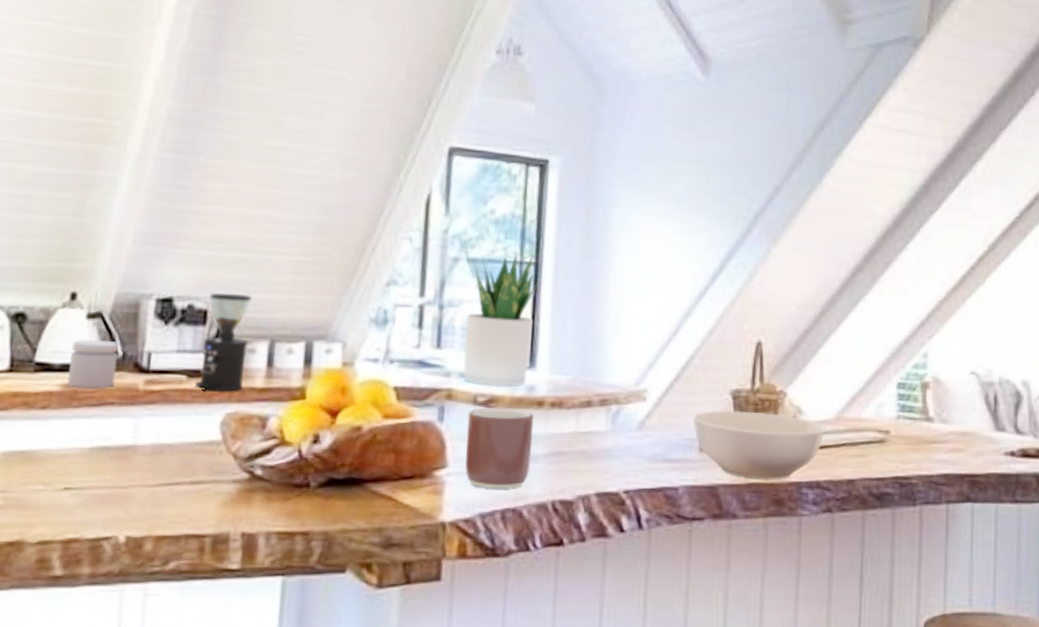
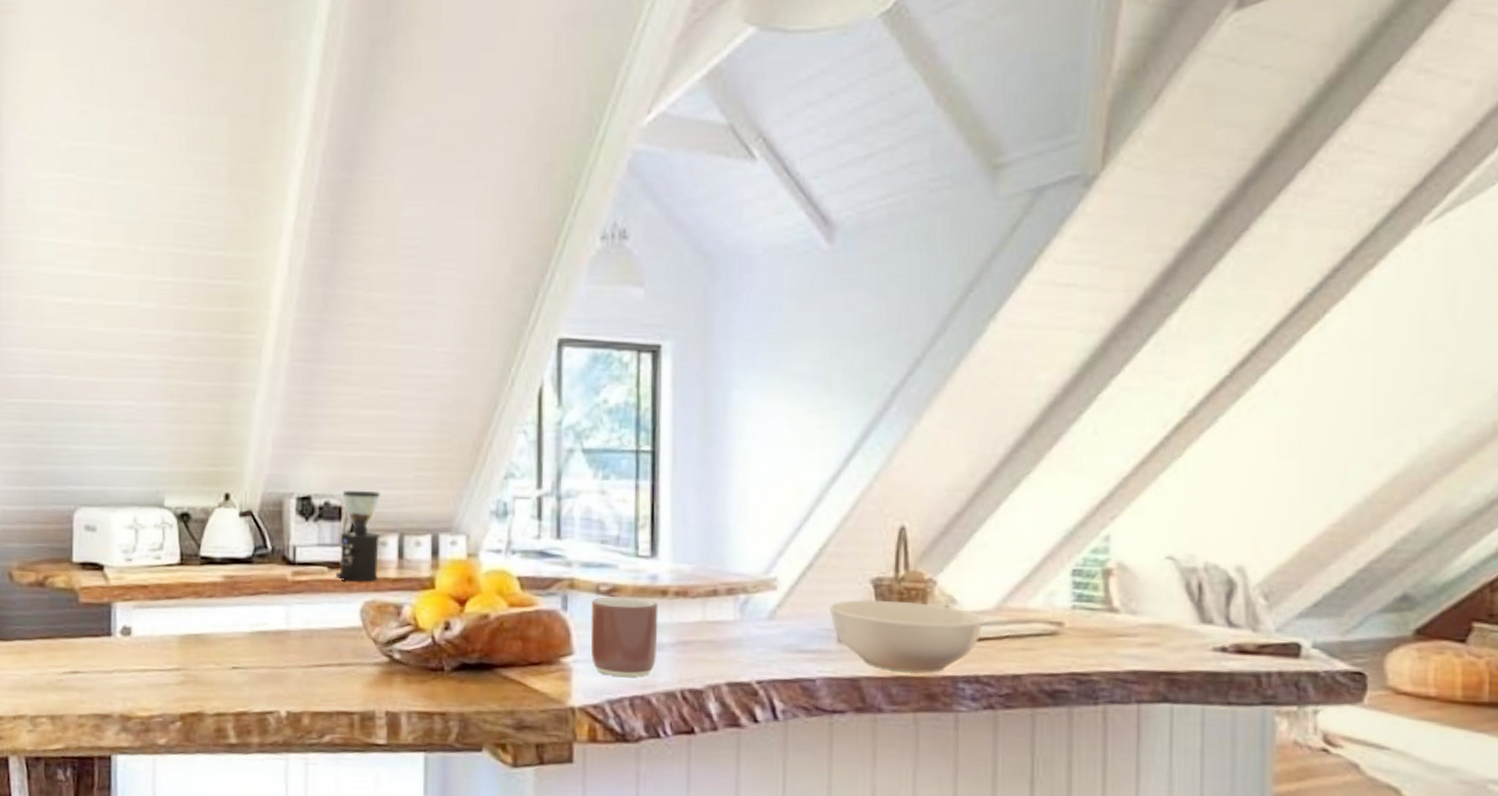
jar: present [67,339,119,390] -> none [227,535,268,581]
planter: present [463,251,539,388] -> none [583,440,657,577]

